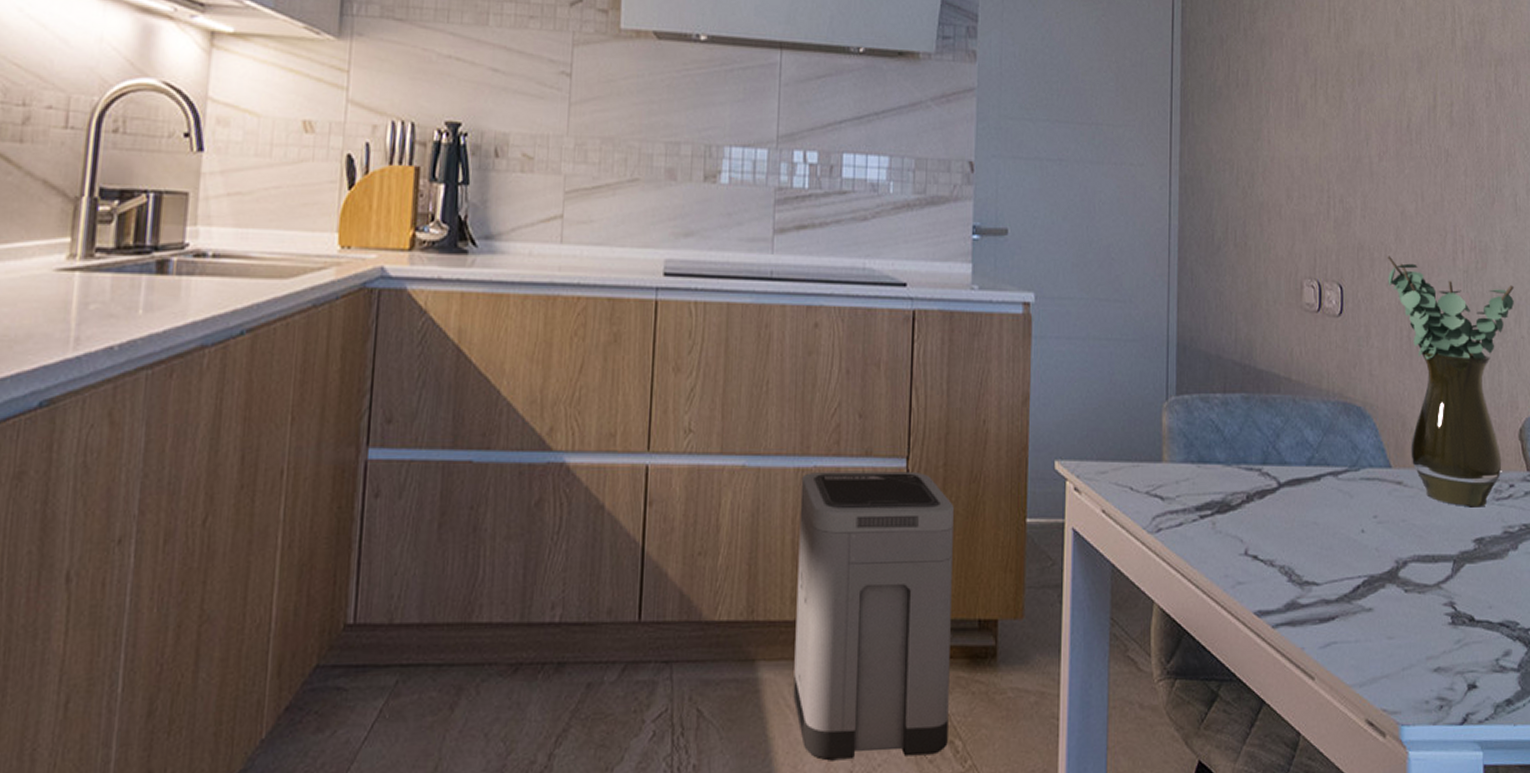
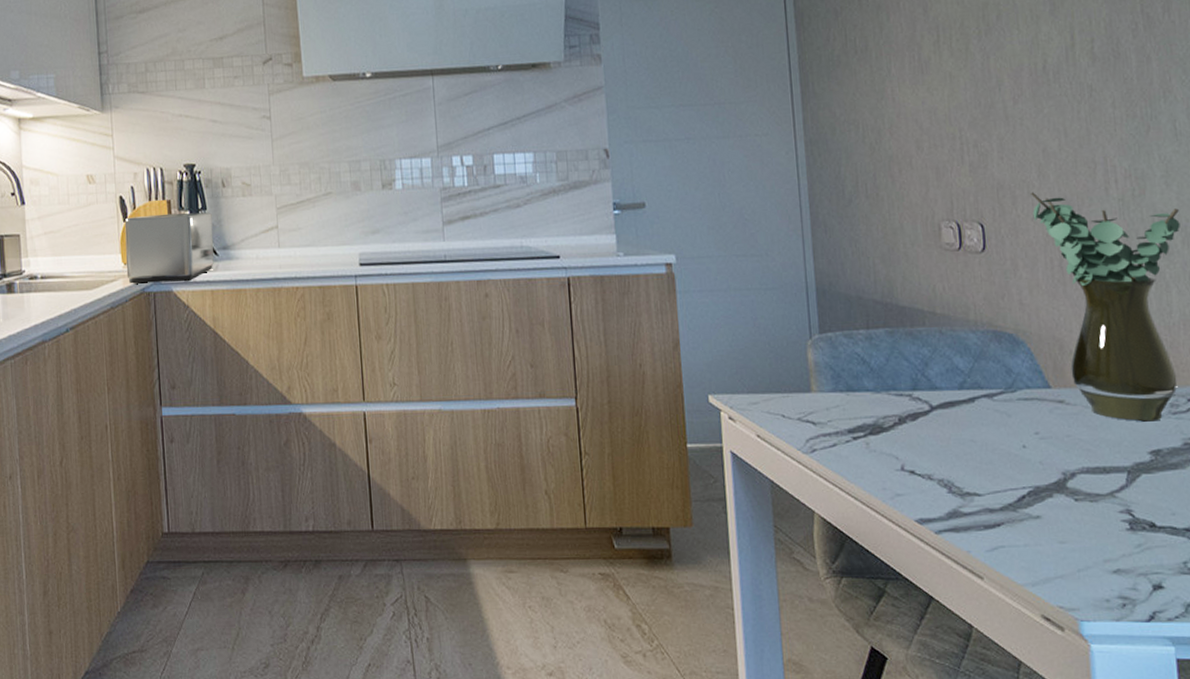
toaster: none [342,183,476,278] -> present [124,212,214,284]
trash can: present [793,471,954,760] -> none [488,408,635,637]

